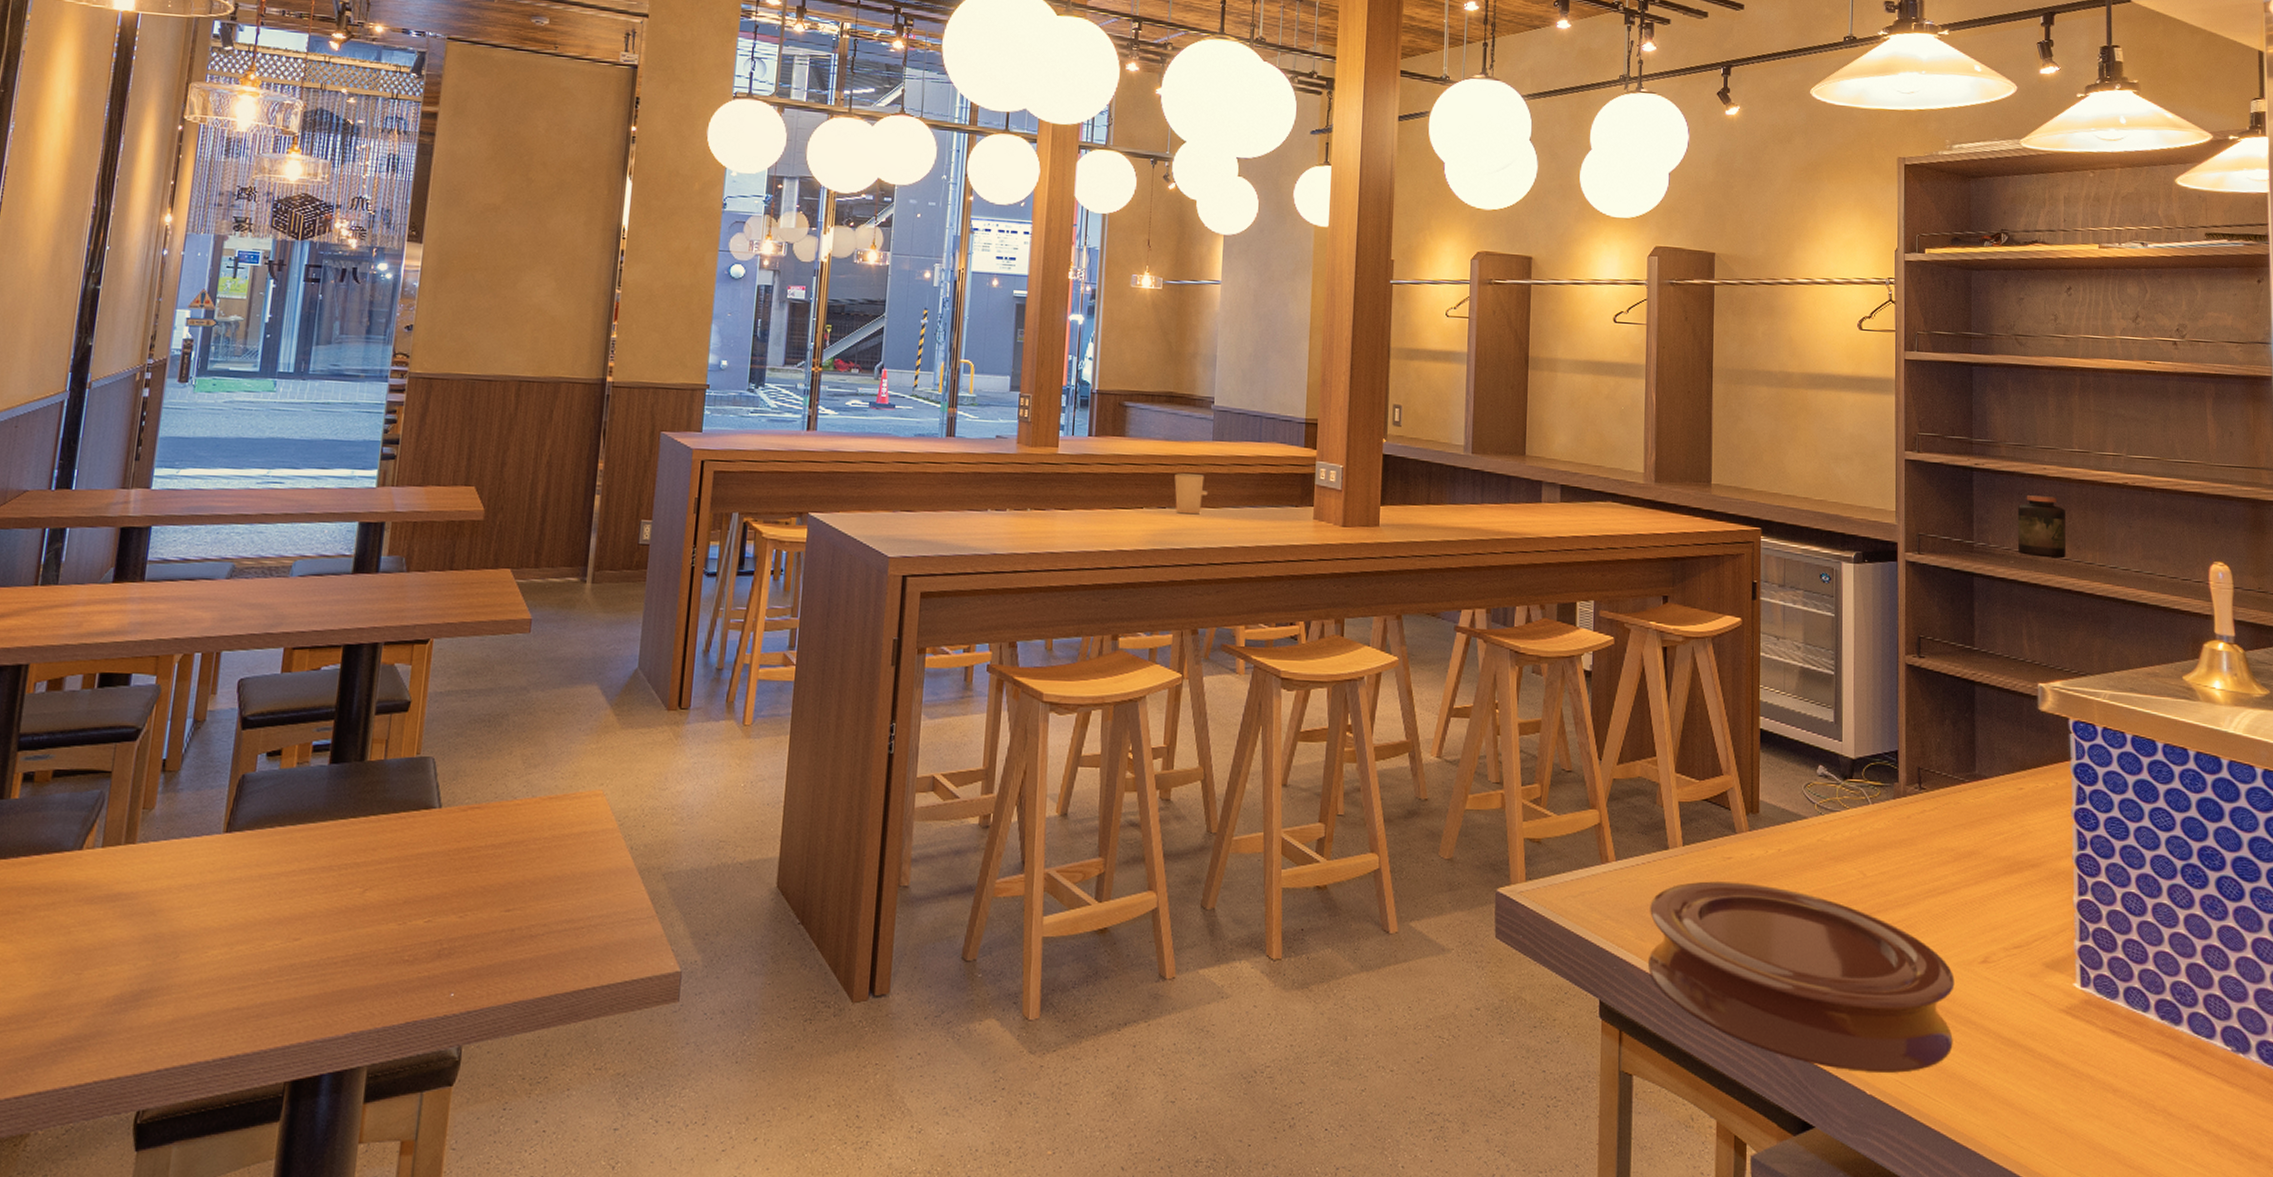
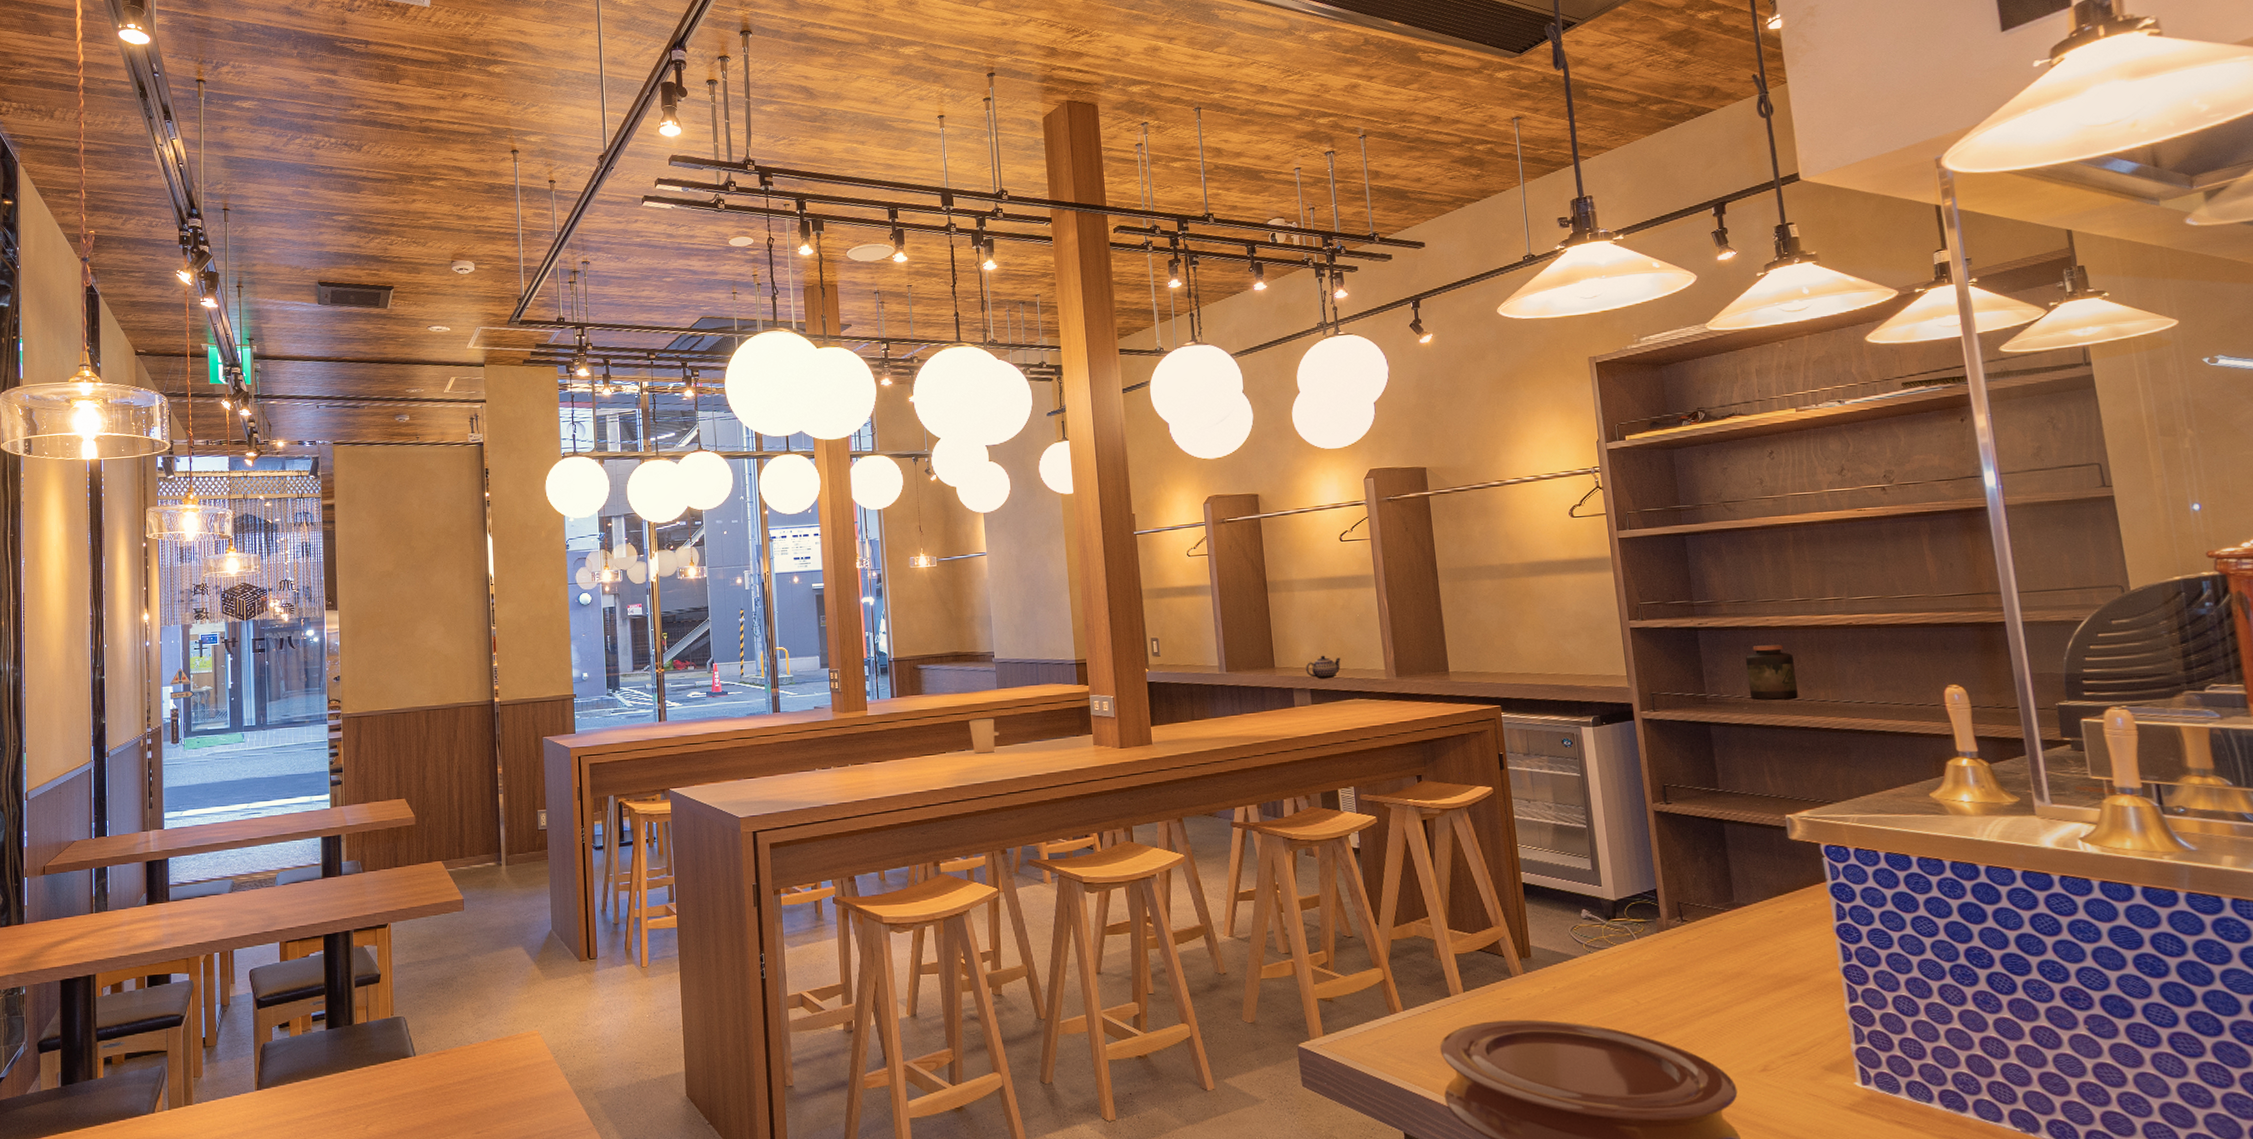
teapot: none [1559,448,1598,476] -> present [1306,655,1341,680]

